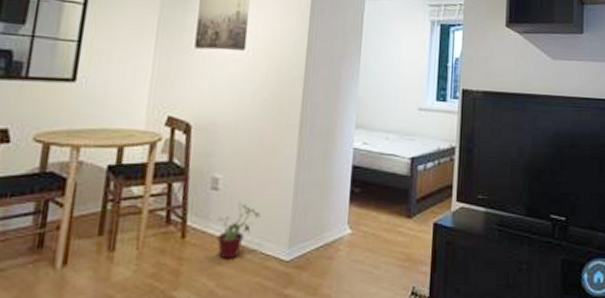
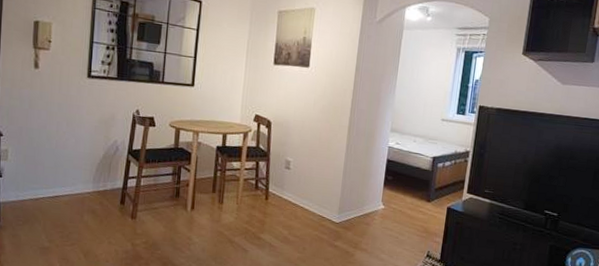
potted plant: present [217,204,261,260] -> none [289,180,319,218]

